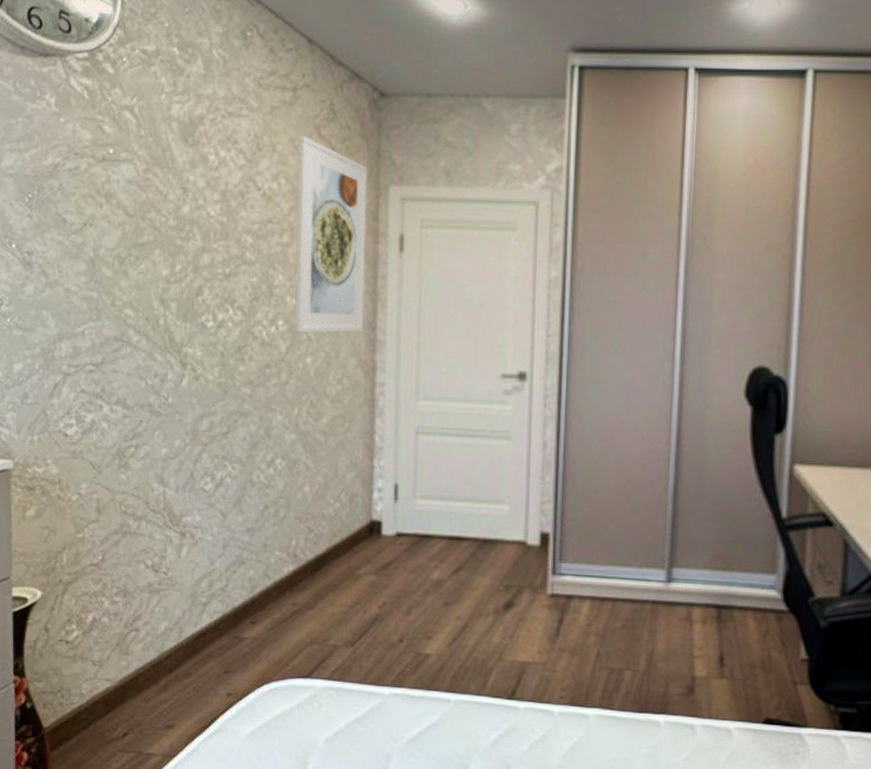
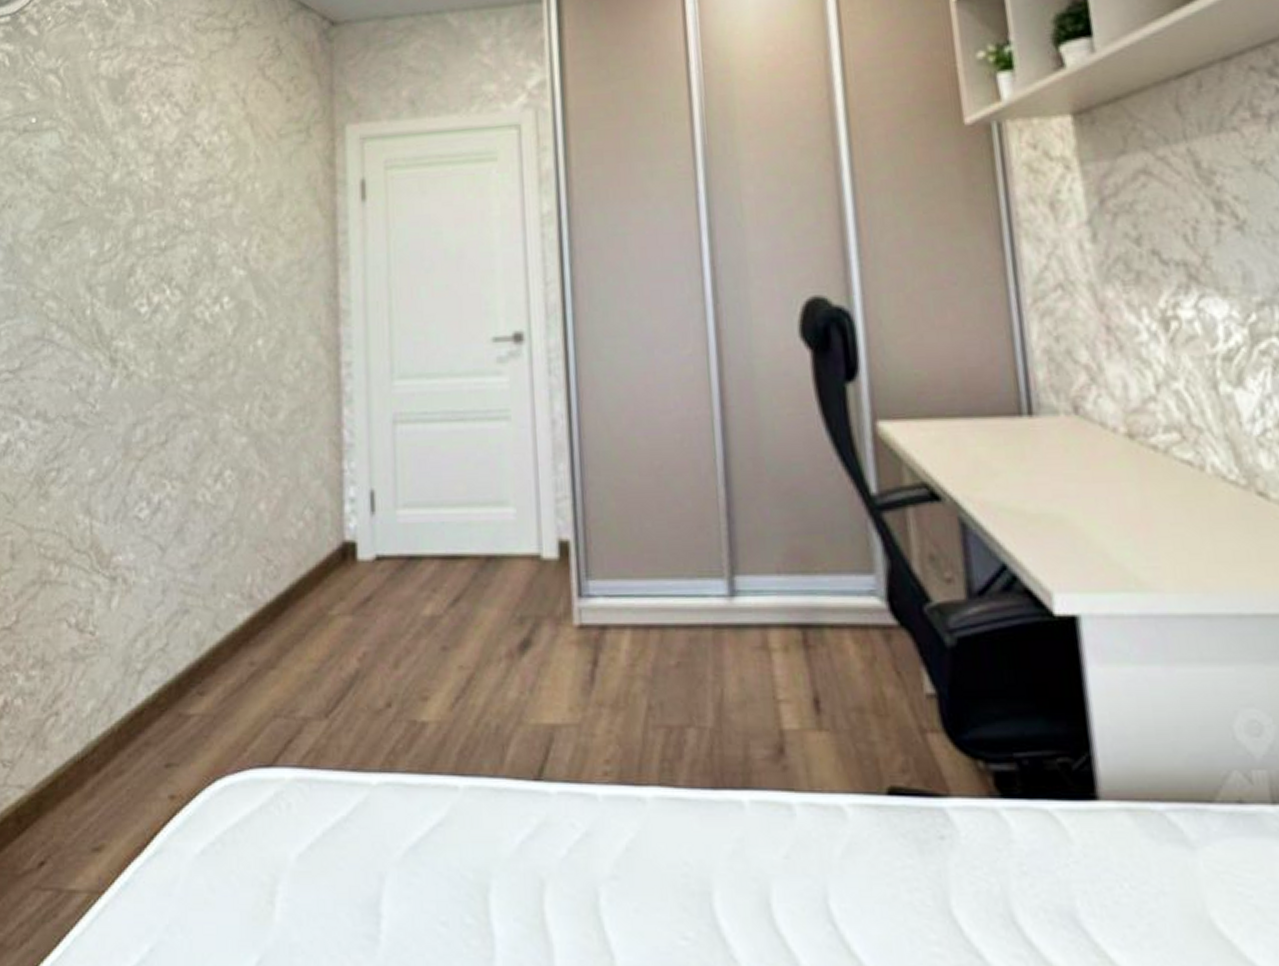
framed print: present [295,136,367,333] -> none [240,79,324,310]

